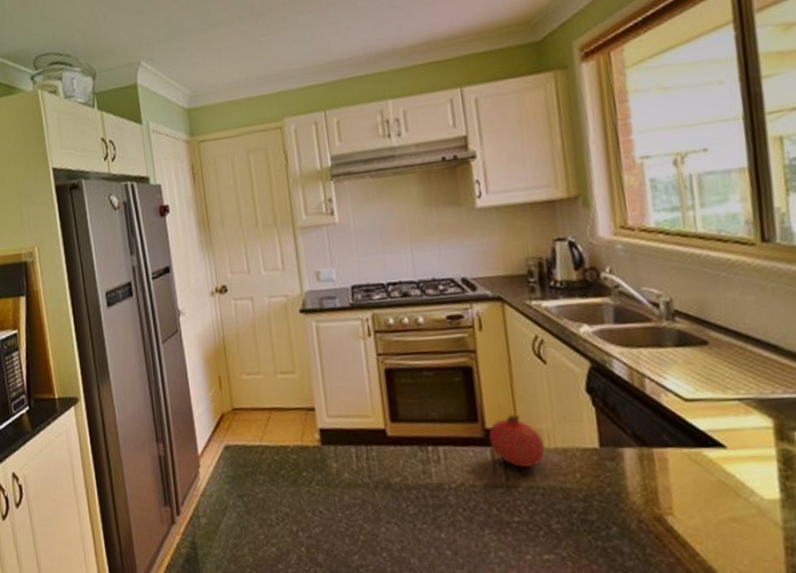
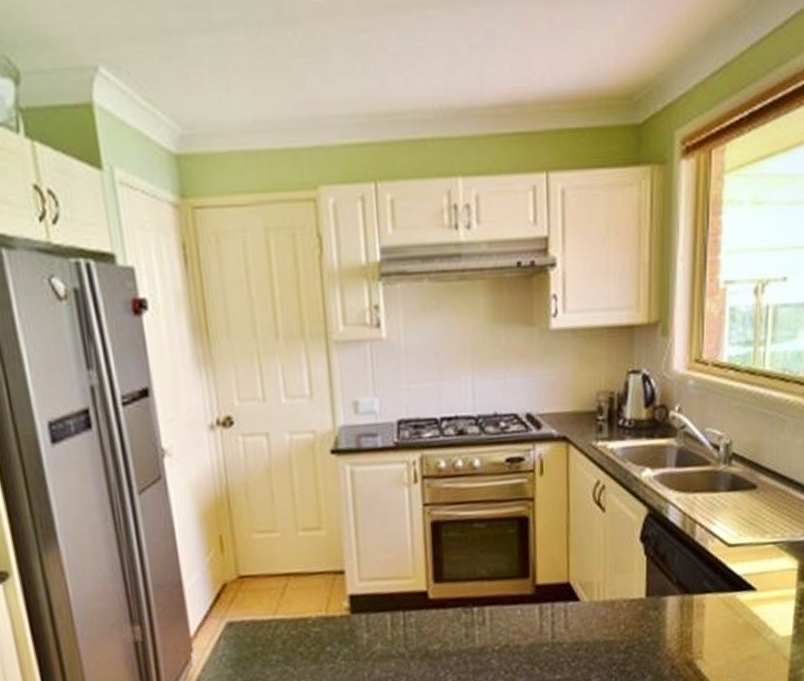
fruit: present [489,414,546,468] -> none [539,567,594,624]

